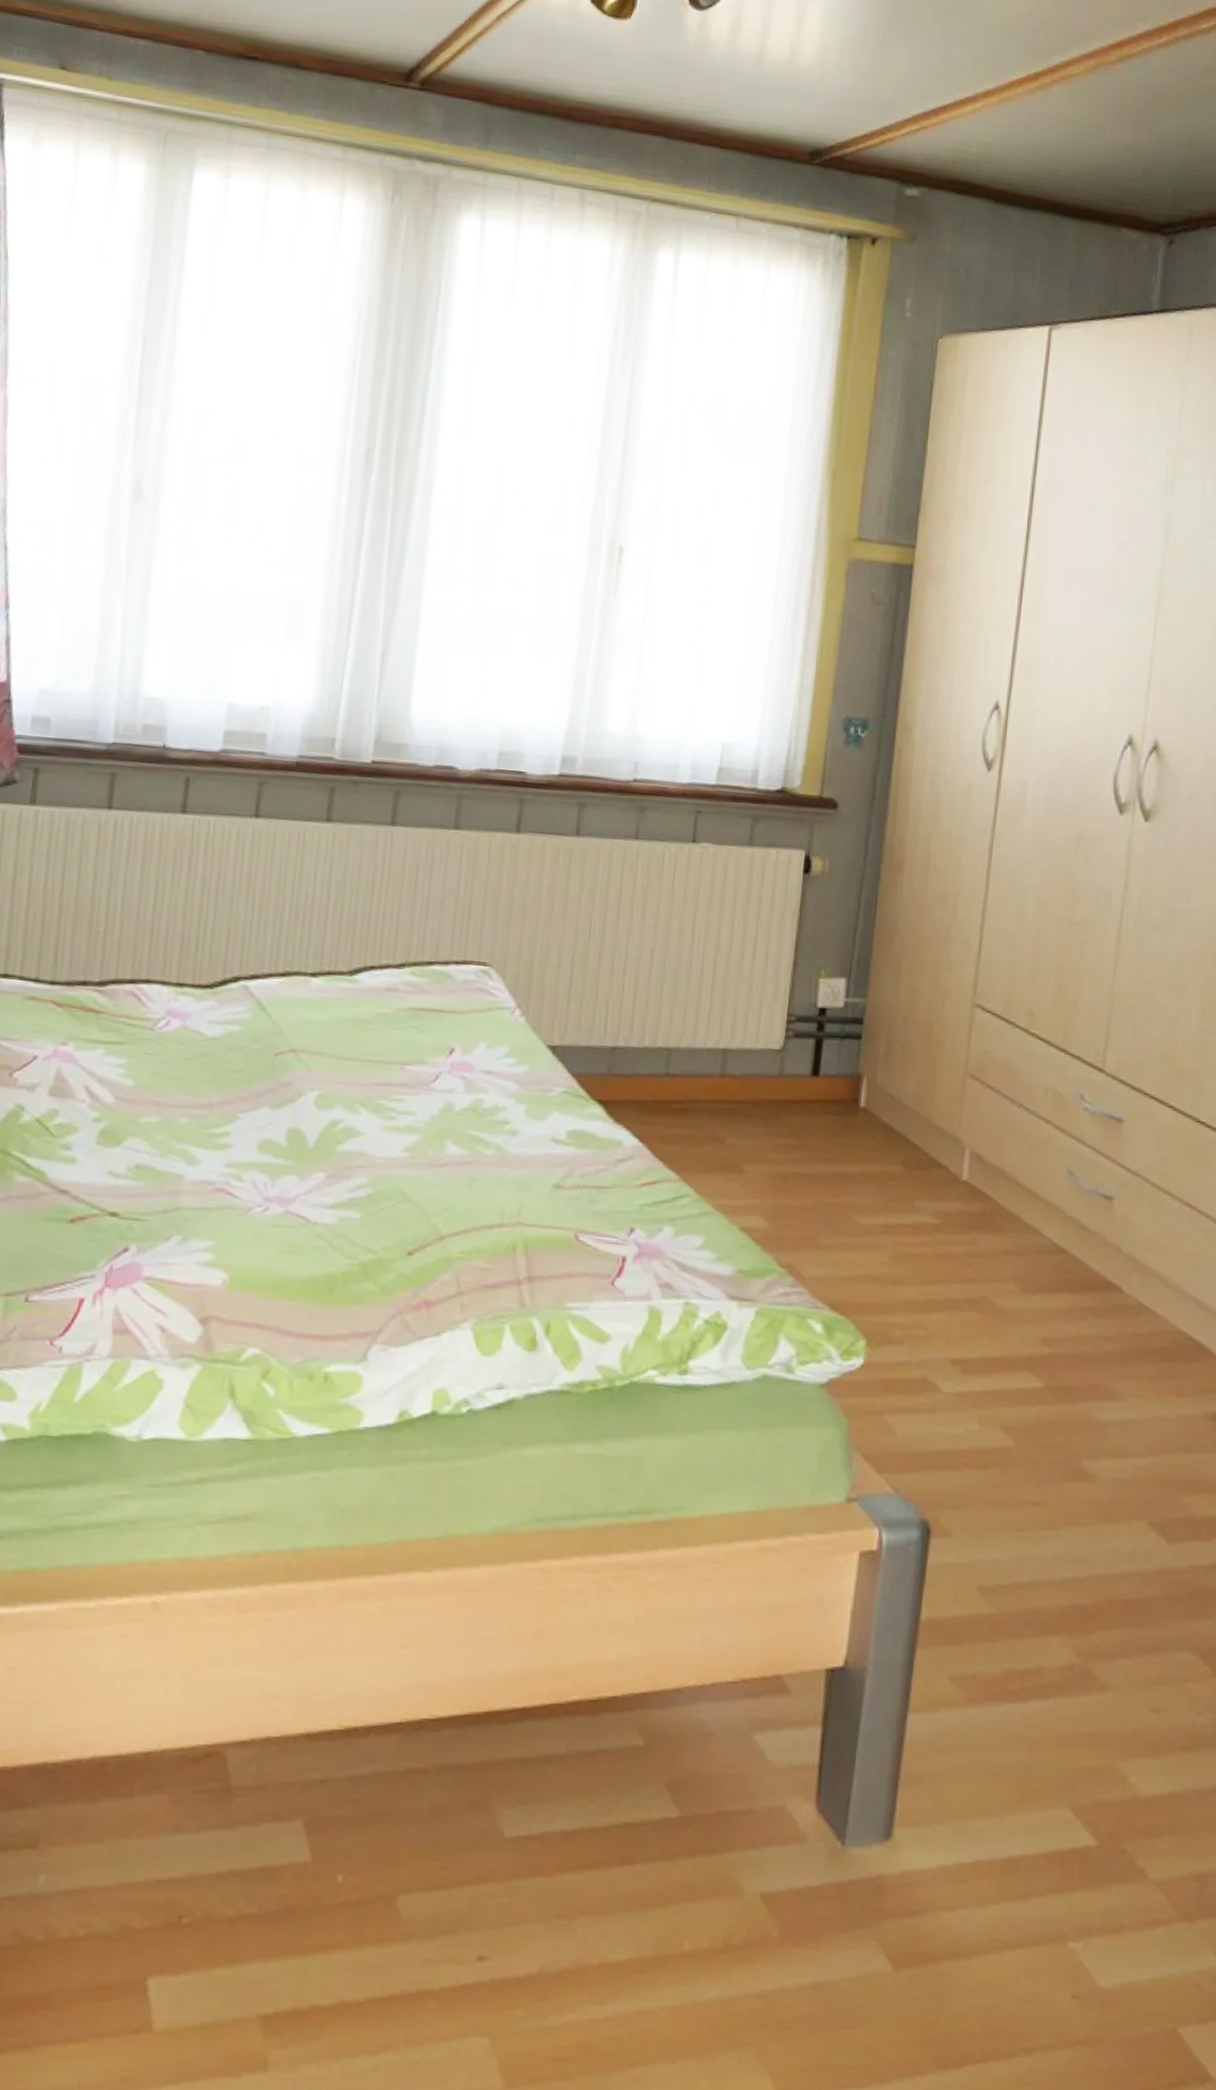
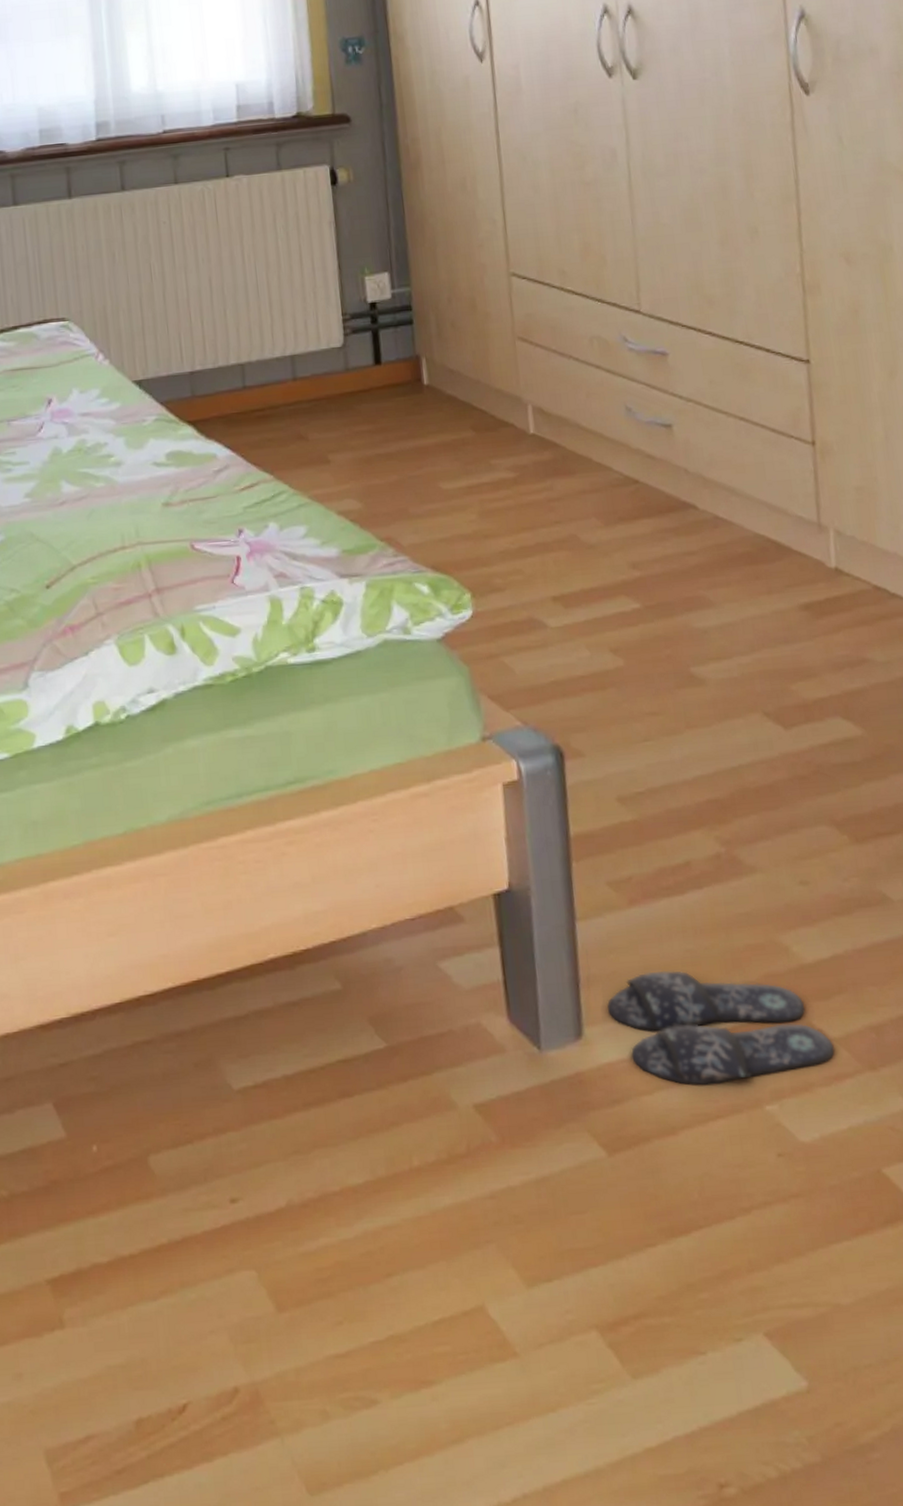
slippers: none [923,1779,1153,1911] -> present [606,970,834,1086]

